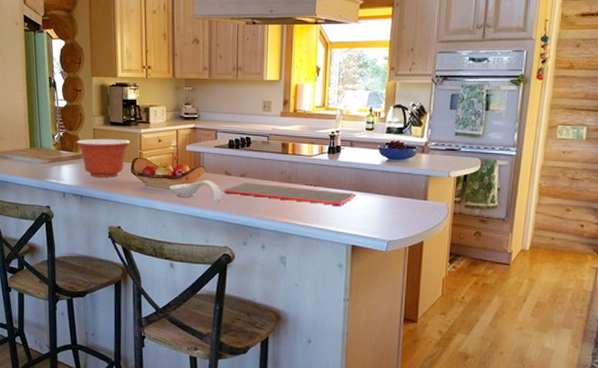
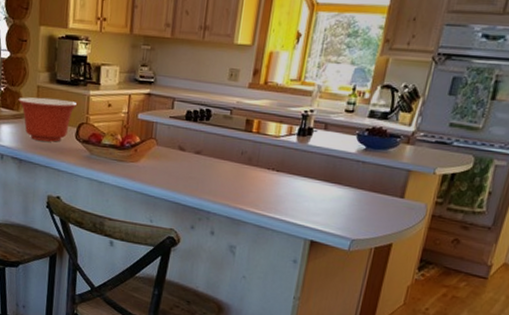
spoon rest: present [169,179,223,201] -> none [115,153,174,179]
cutting board: present [223,183,357,206] -> none [174,160,324,196]

